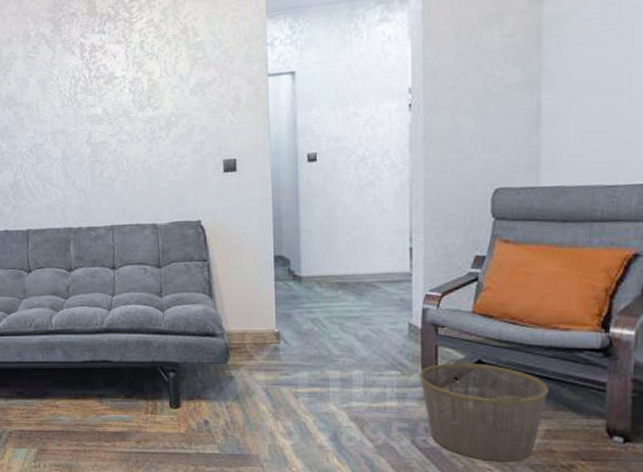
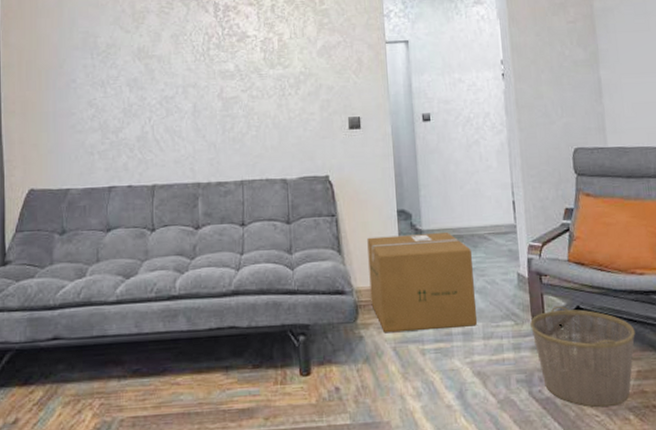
box: none [240,280,357,375] -> present [367,233,477,333]

